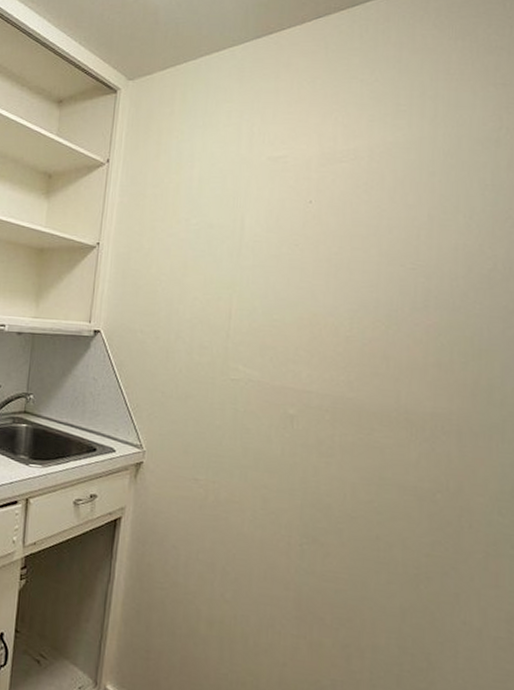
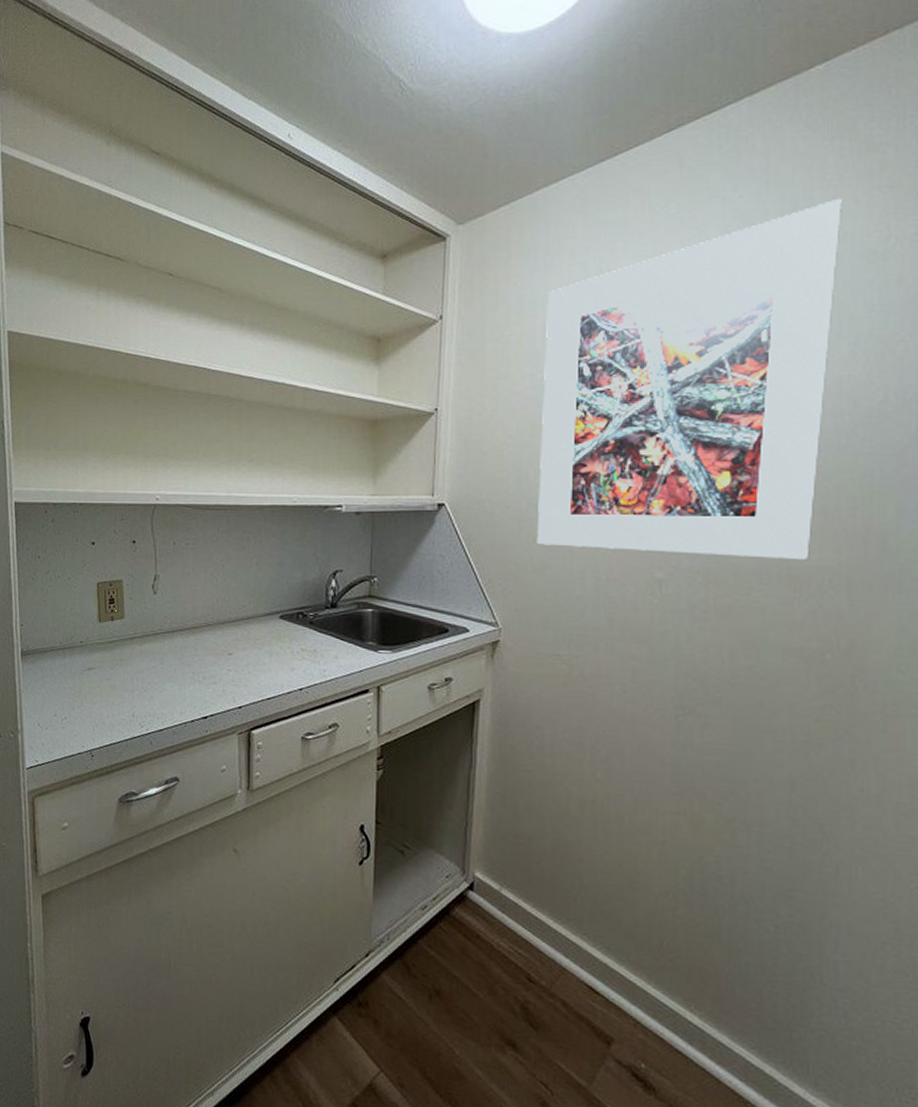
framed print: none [182,91,462,407] -> present [536,199,842,561]

